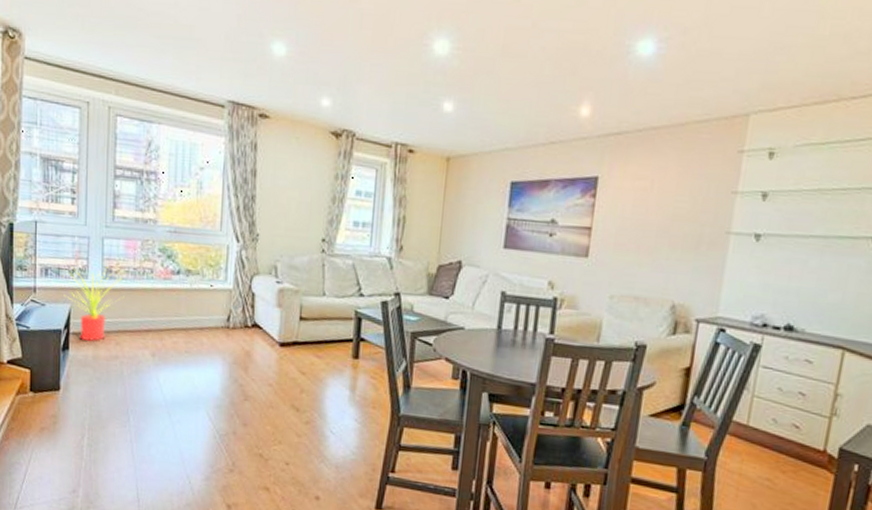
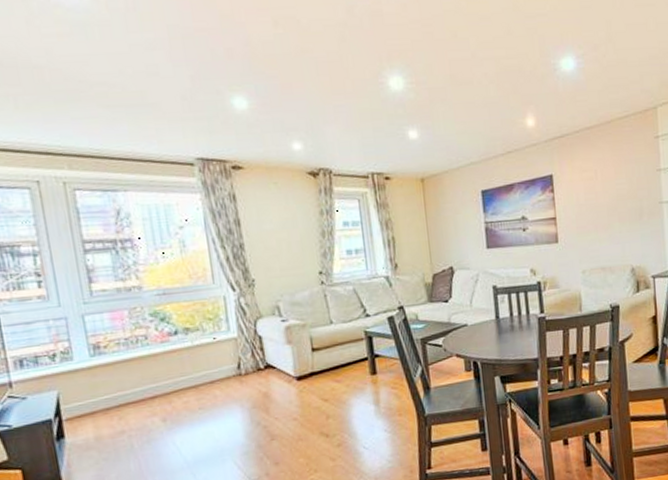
house plant: present [62,266,125,342] -> none [42,343,120,425]

